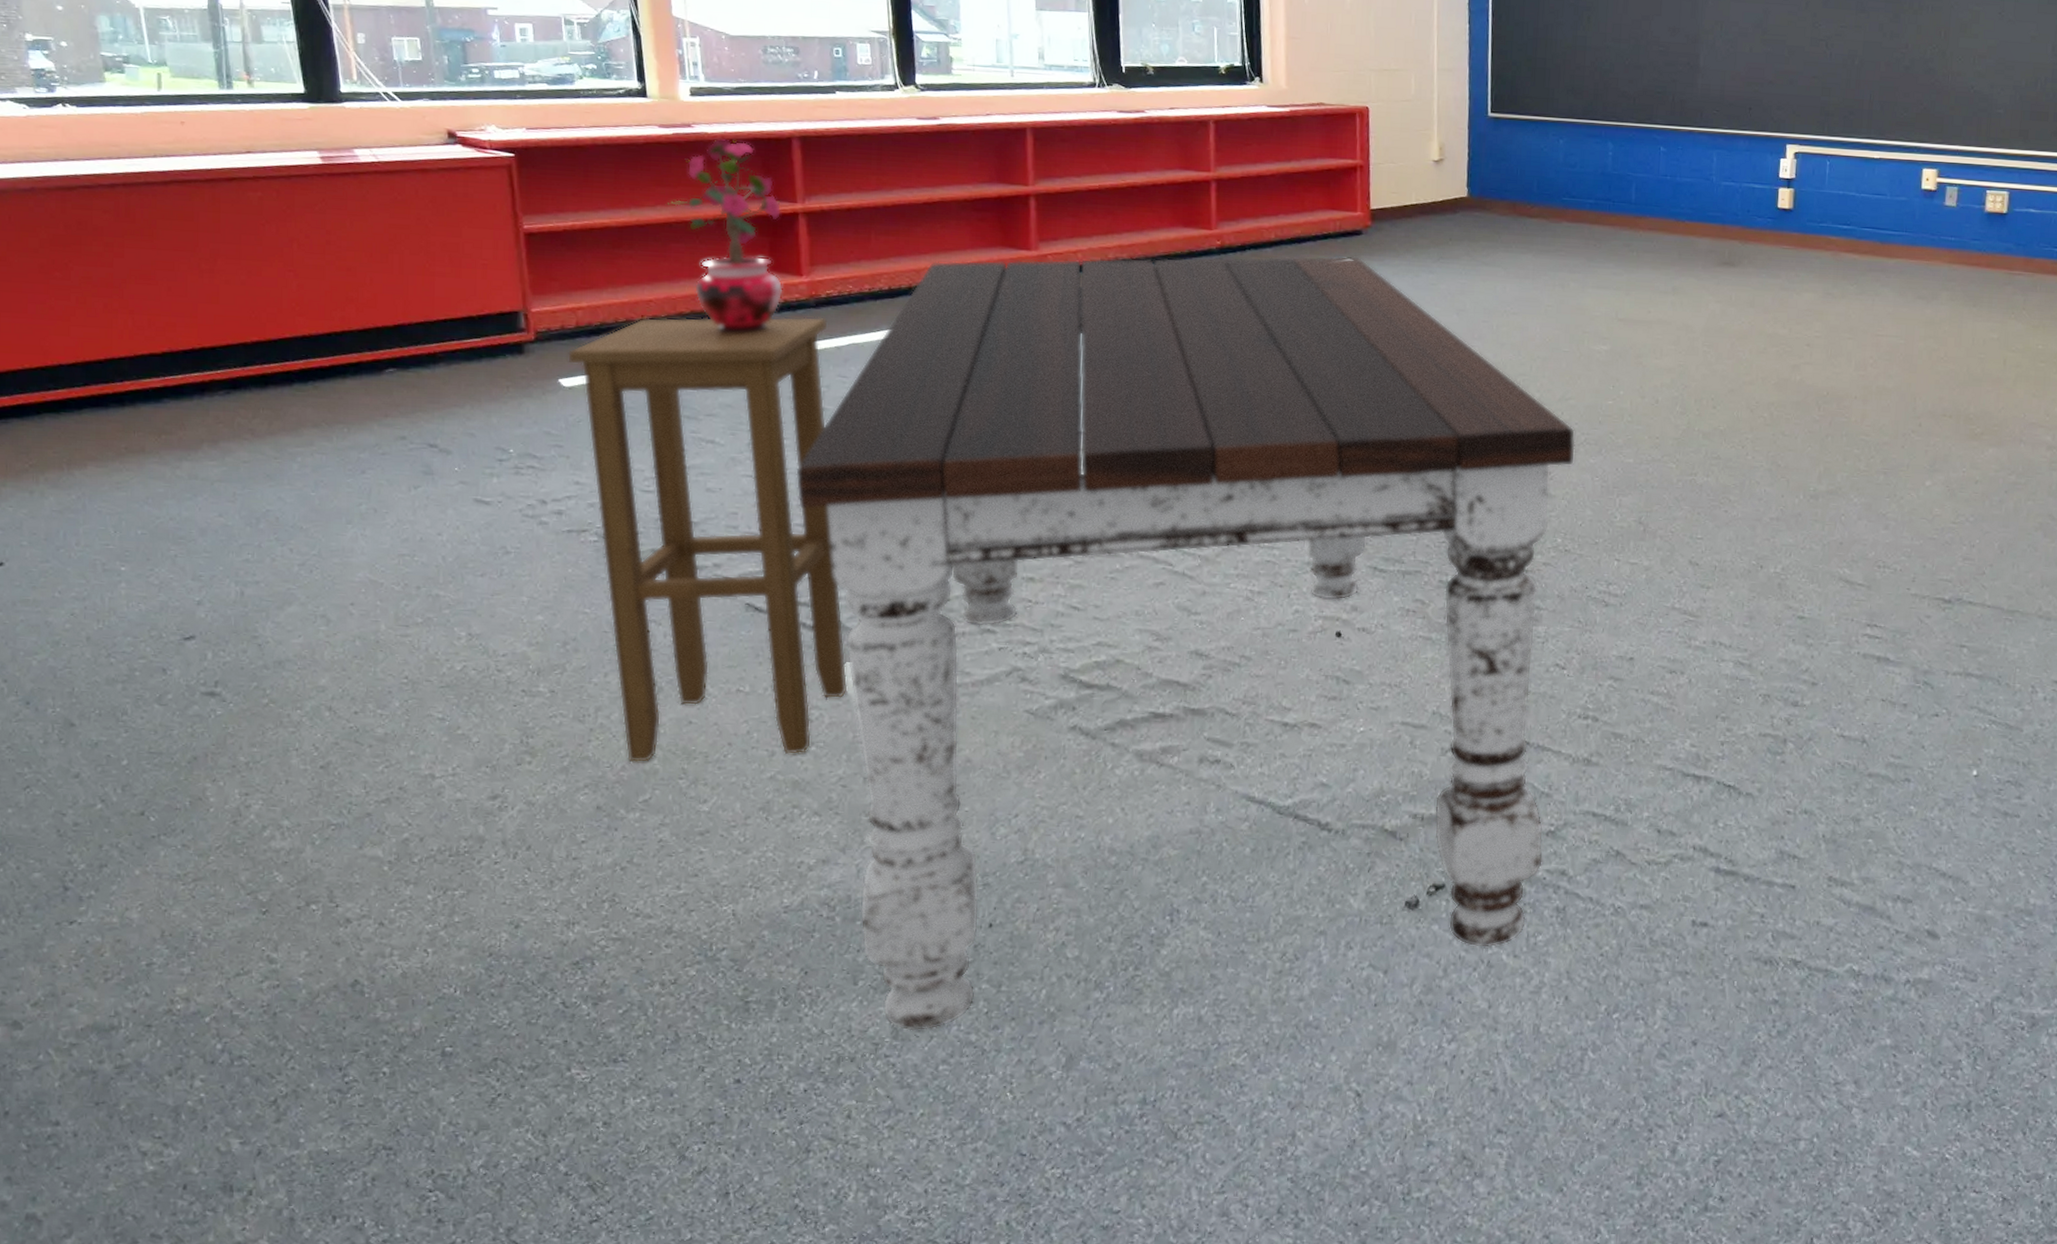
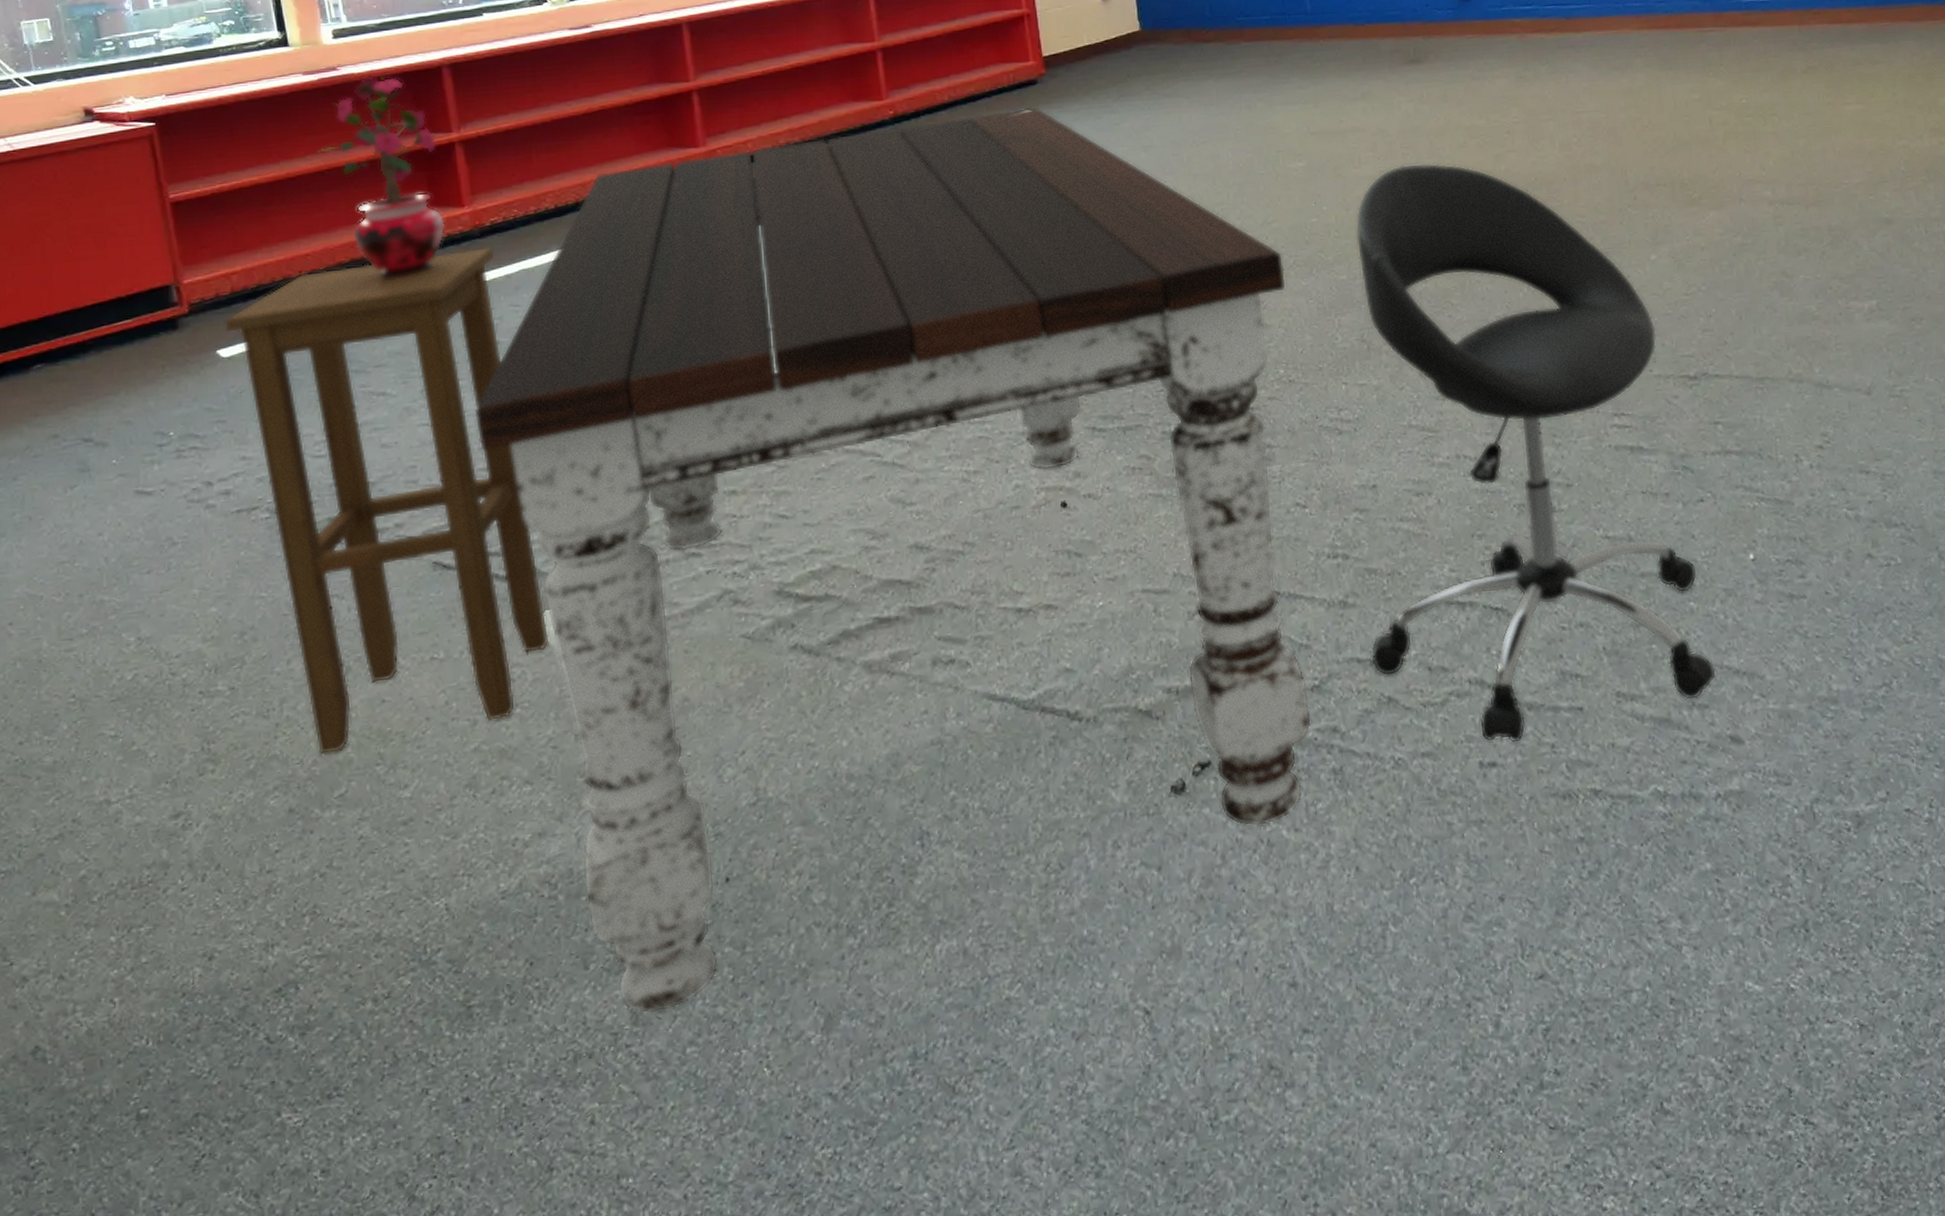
chair: none [1606,361,1924,908] -> present [1355,163,1716,743]

